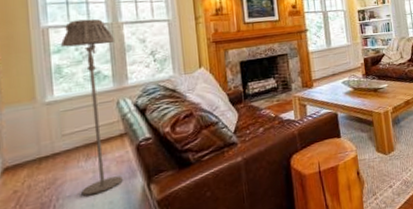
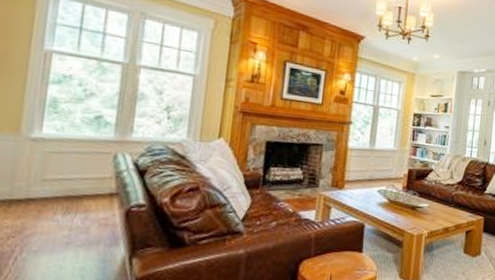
floor lamp: present [61,19,123,197] -> none [50,50,128,256]

